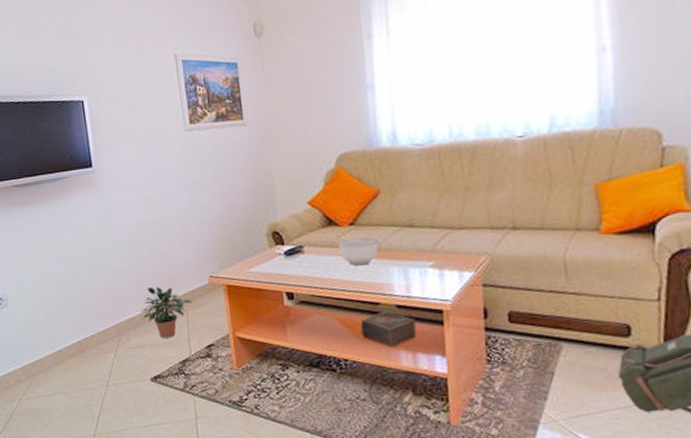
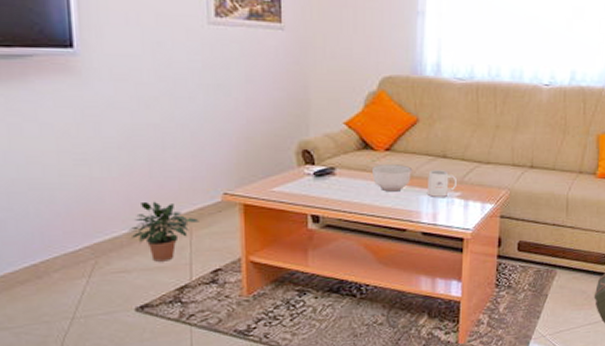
decorative box: present [360,311,417,348] -> none [385,237,438,274]
mug: none [395,239,430,268] -> present [426,169,458,197]

